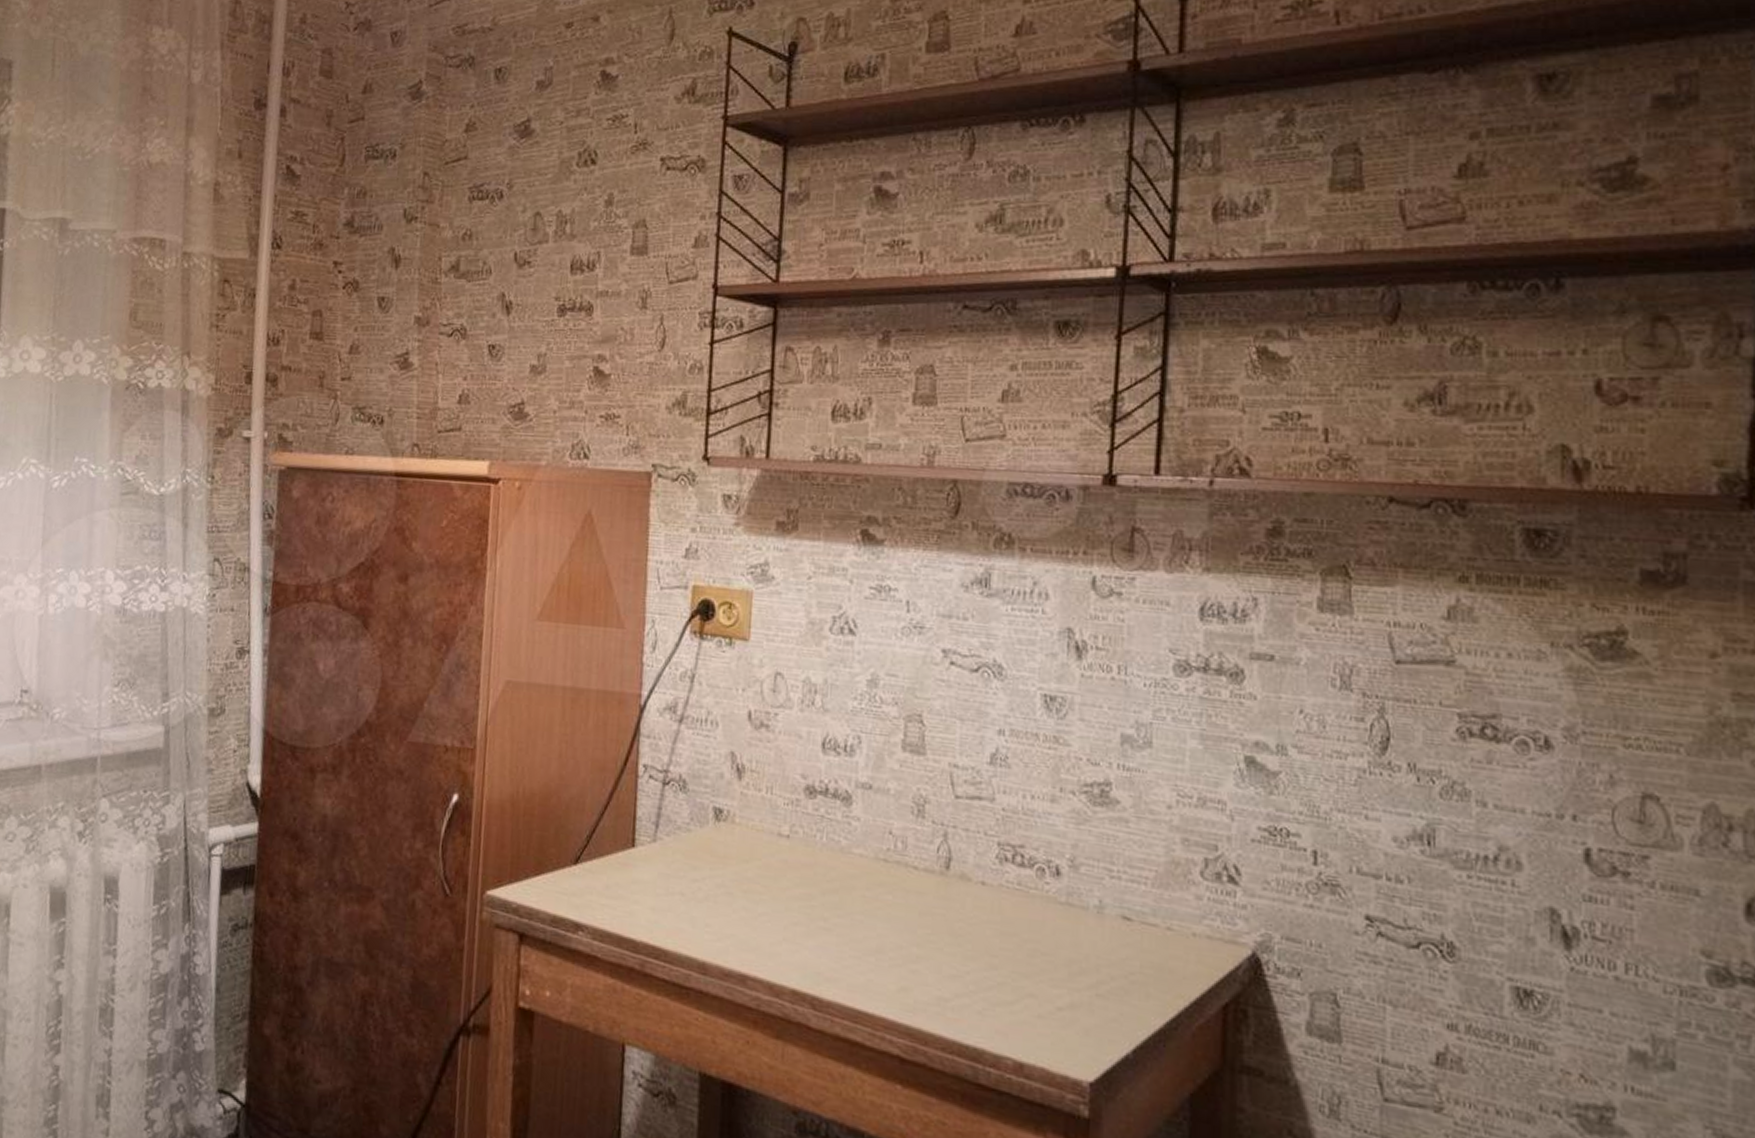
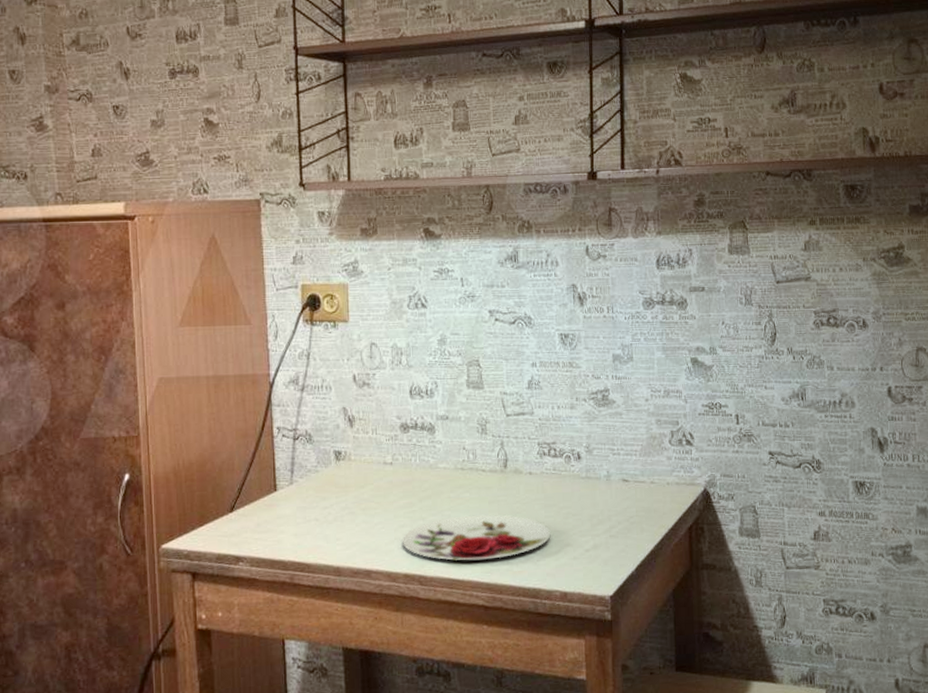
plate: none [792,924,1007,995] -> present [402,514,551,561]

